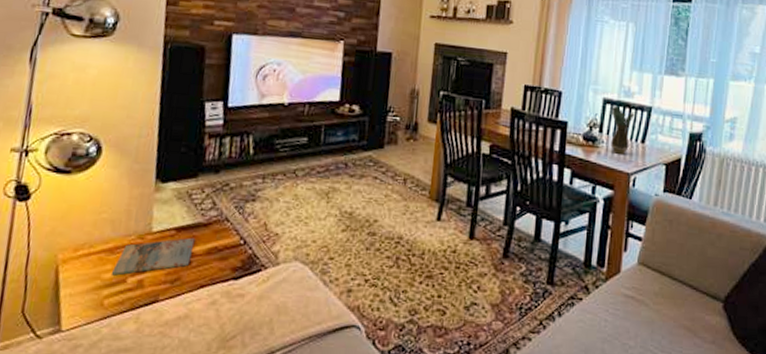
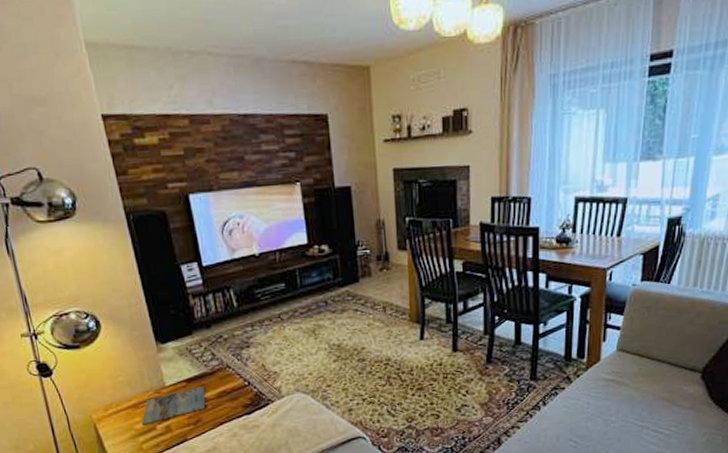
vase: present [610,104,635,154] -> none [583,201,609,251]

